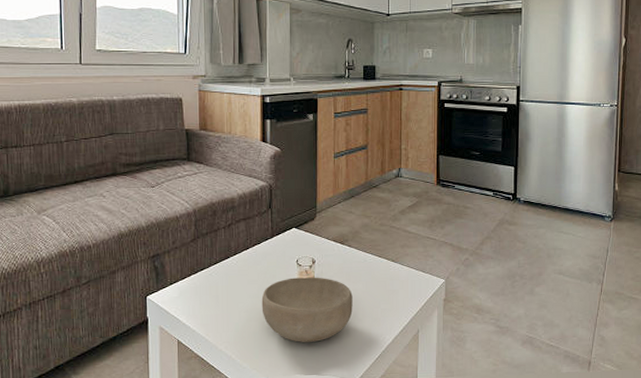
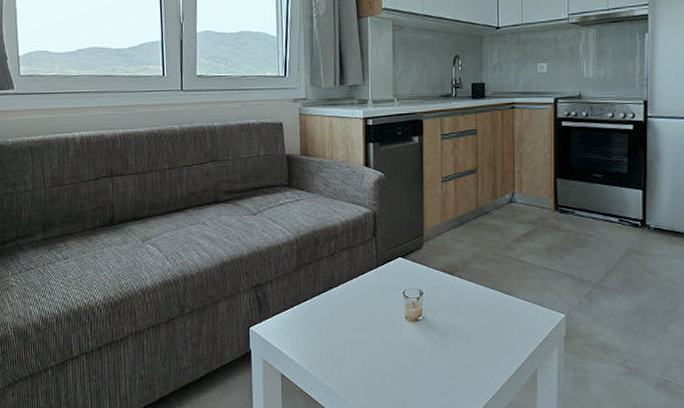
bowl: present [261,277,353,342] -> none [366,310,464,379]

